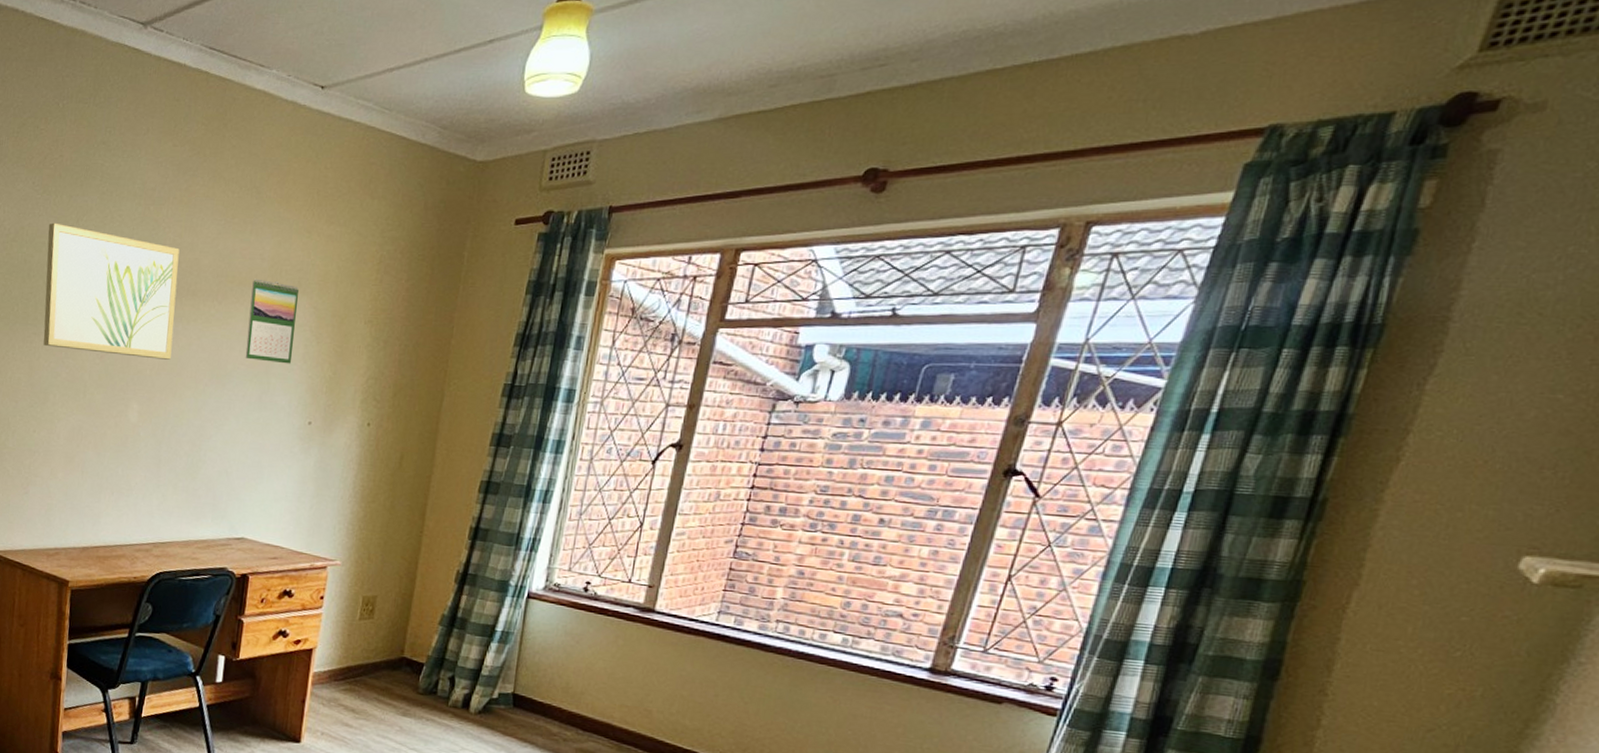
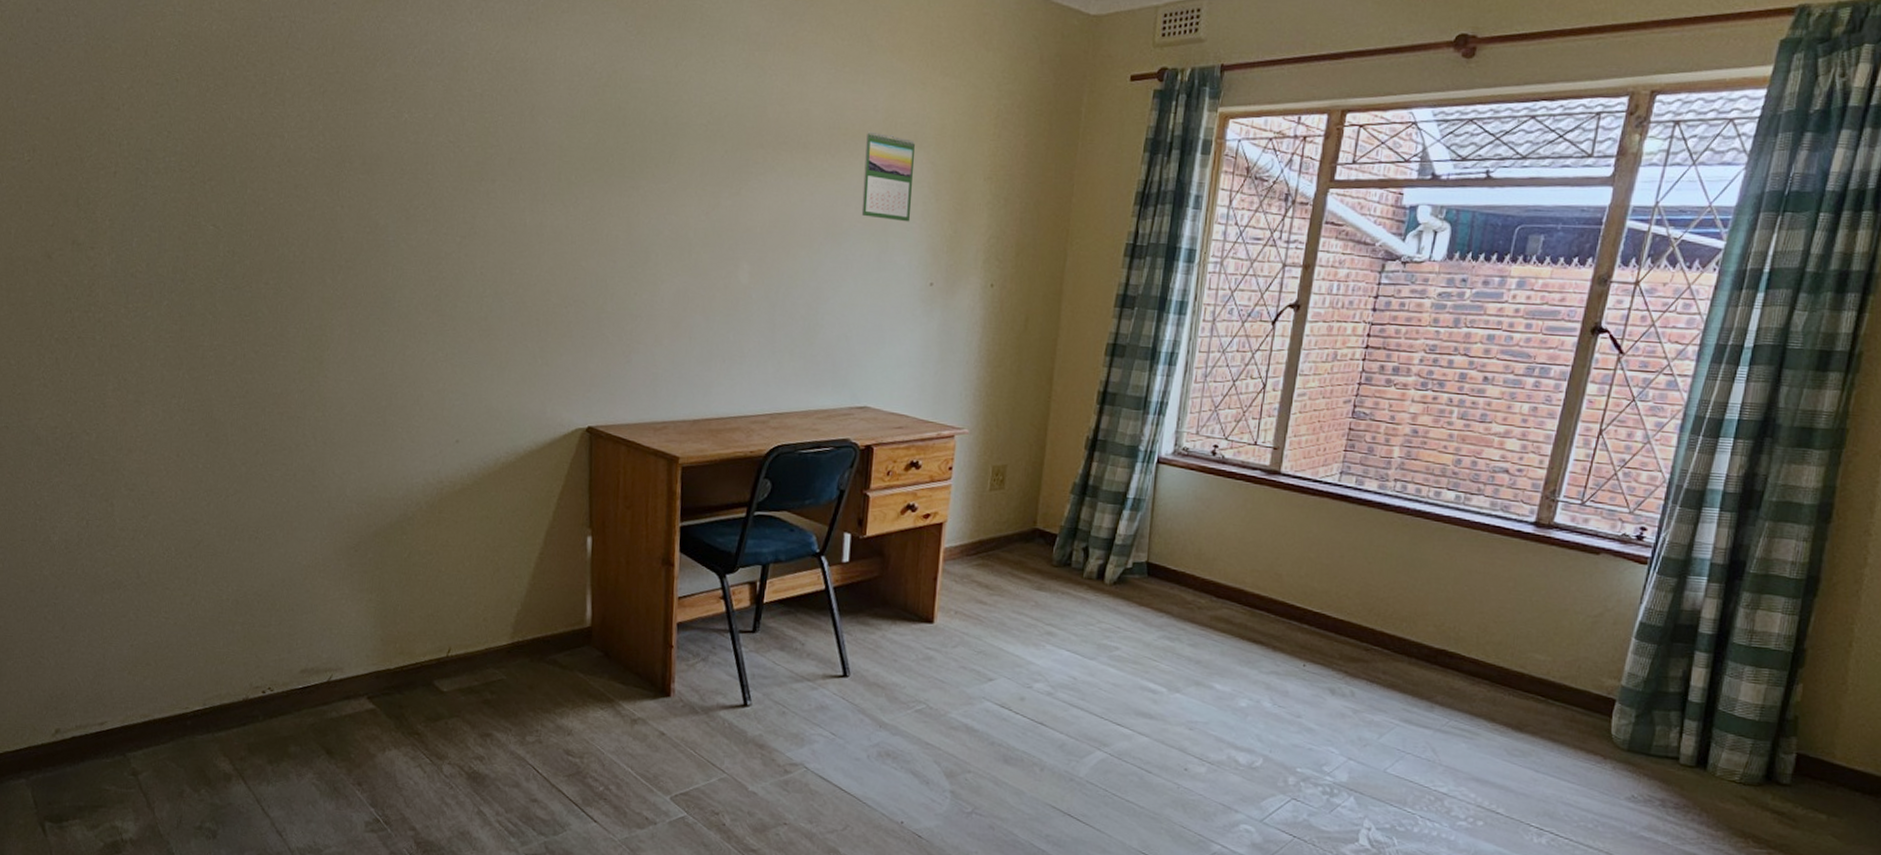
wall art: present [43,222,180,360] -> none [642,67,788,217]

